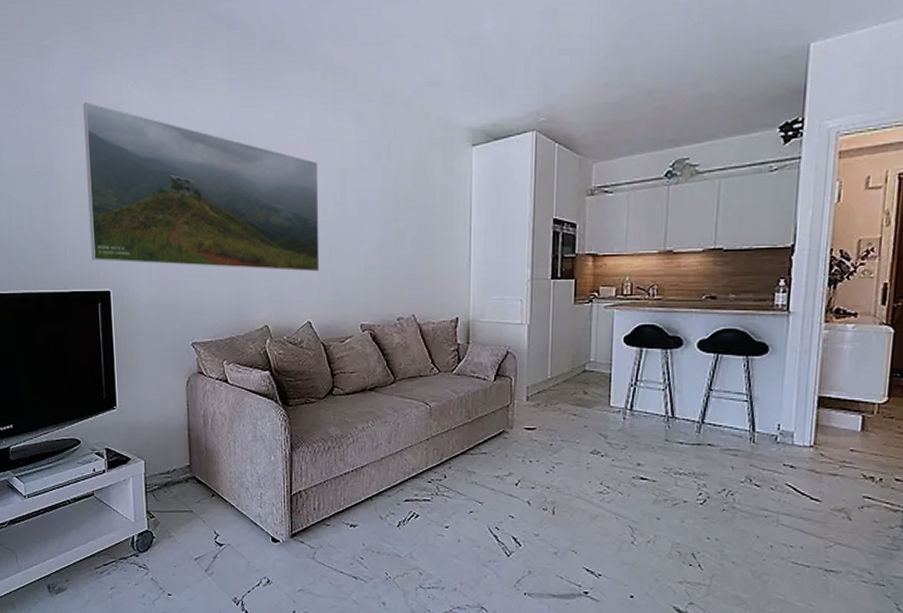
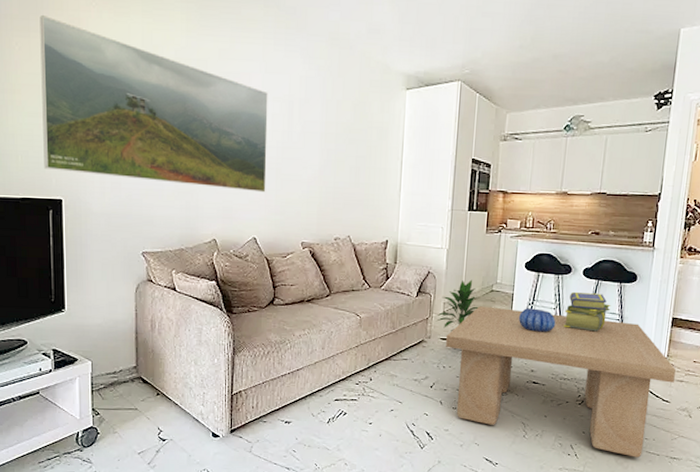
indoor plant: none [517,359,569,442] -> present [435,279,479,351]
coffee table: none [532,389,826,569] -> present [446,306,676,458]
decorative bowl: none [619,390,666,418] -> present [519,308,556,332]
stack of books: none [675,368,736,416] -> present [563,291,611,332]

